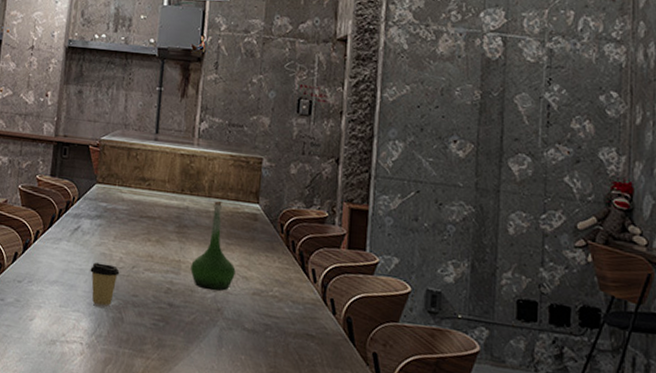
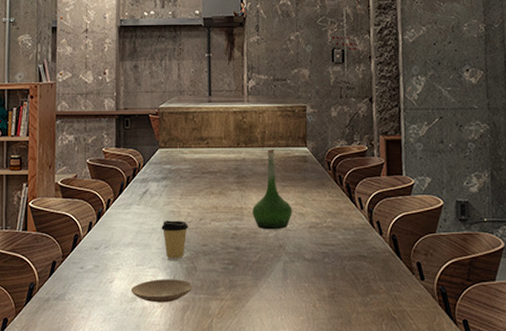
plate: none [50,324,118,352] -> present [130,279,193,303]

